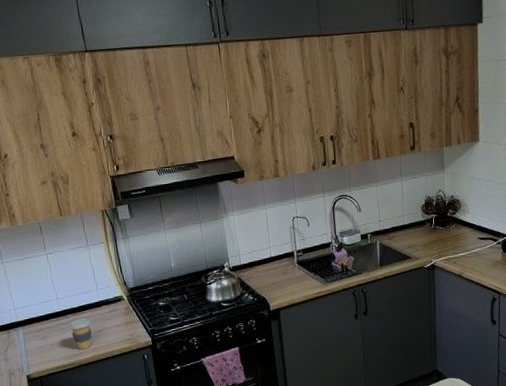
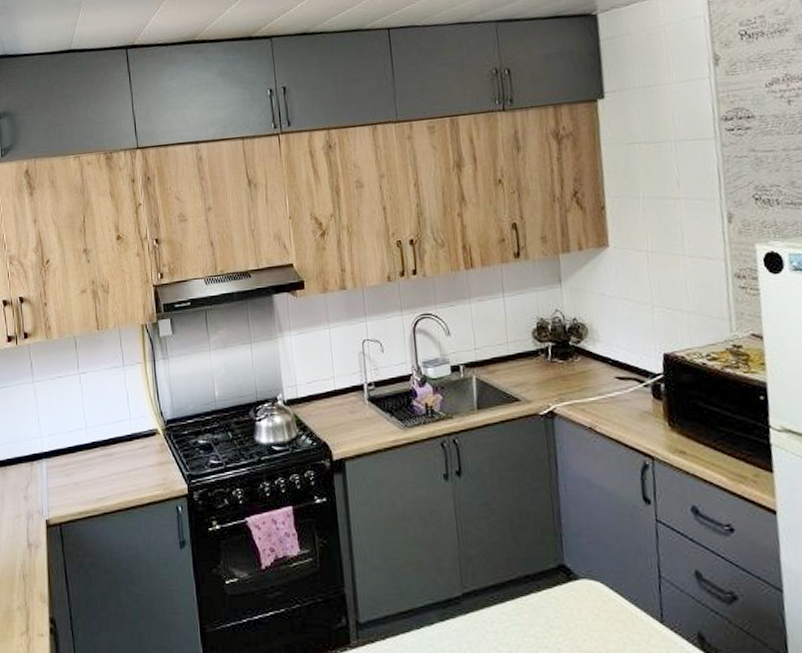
coffee cup: present [68,318,92,350] -> none [96,453,121,493]

